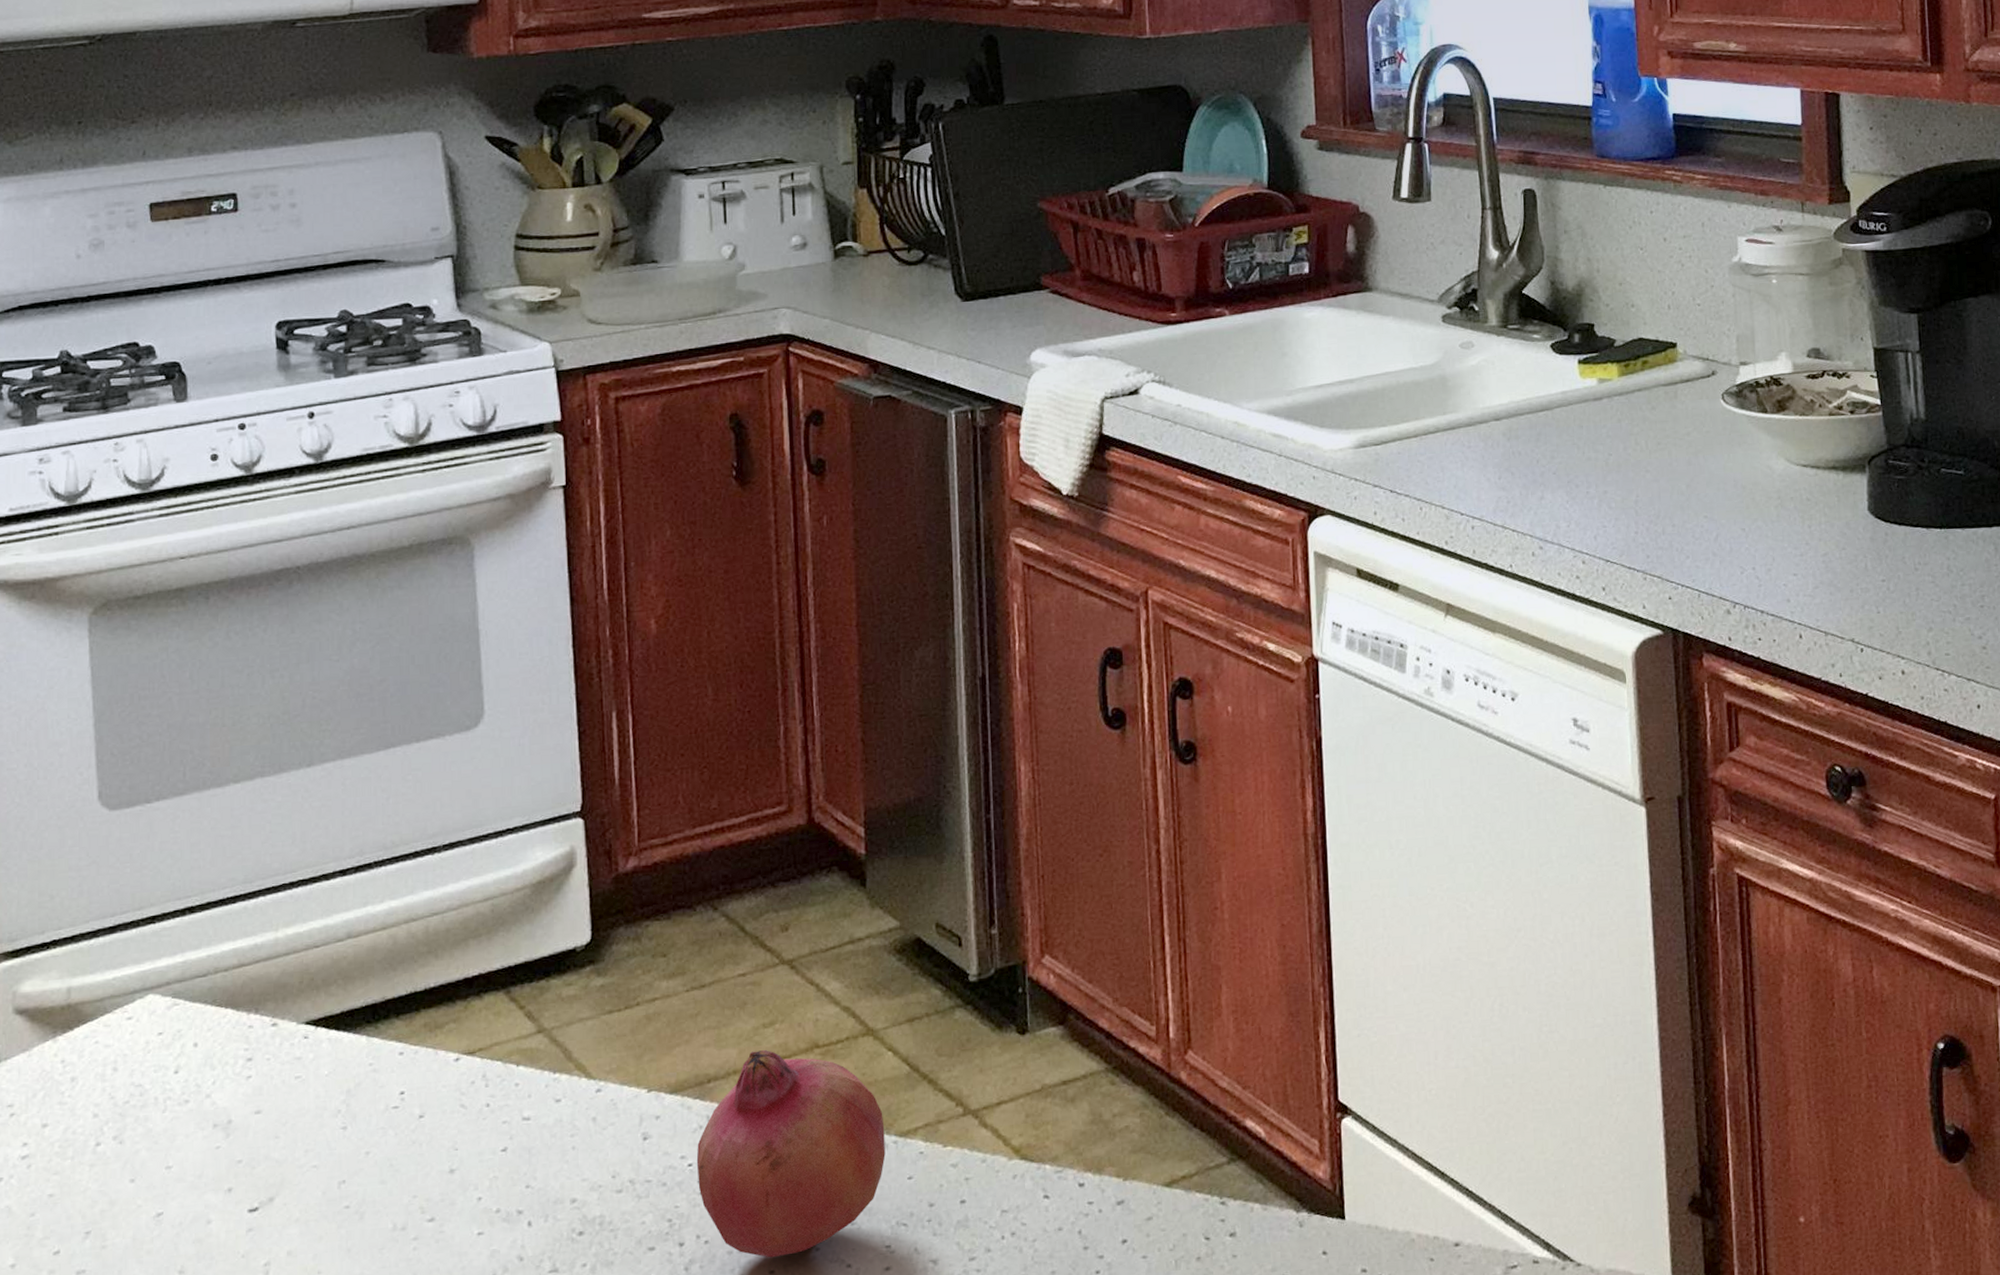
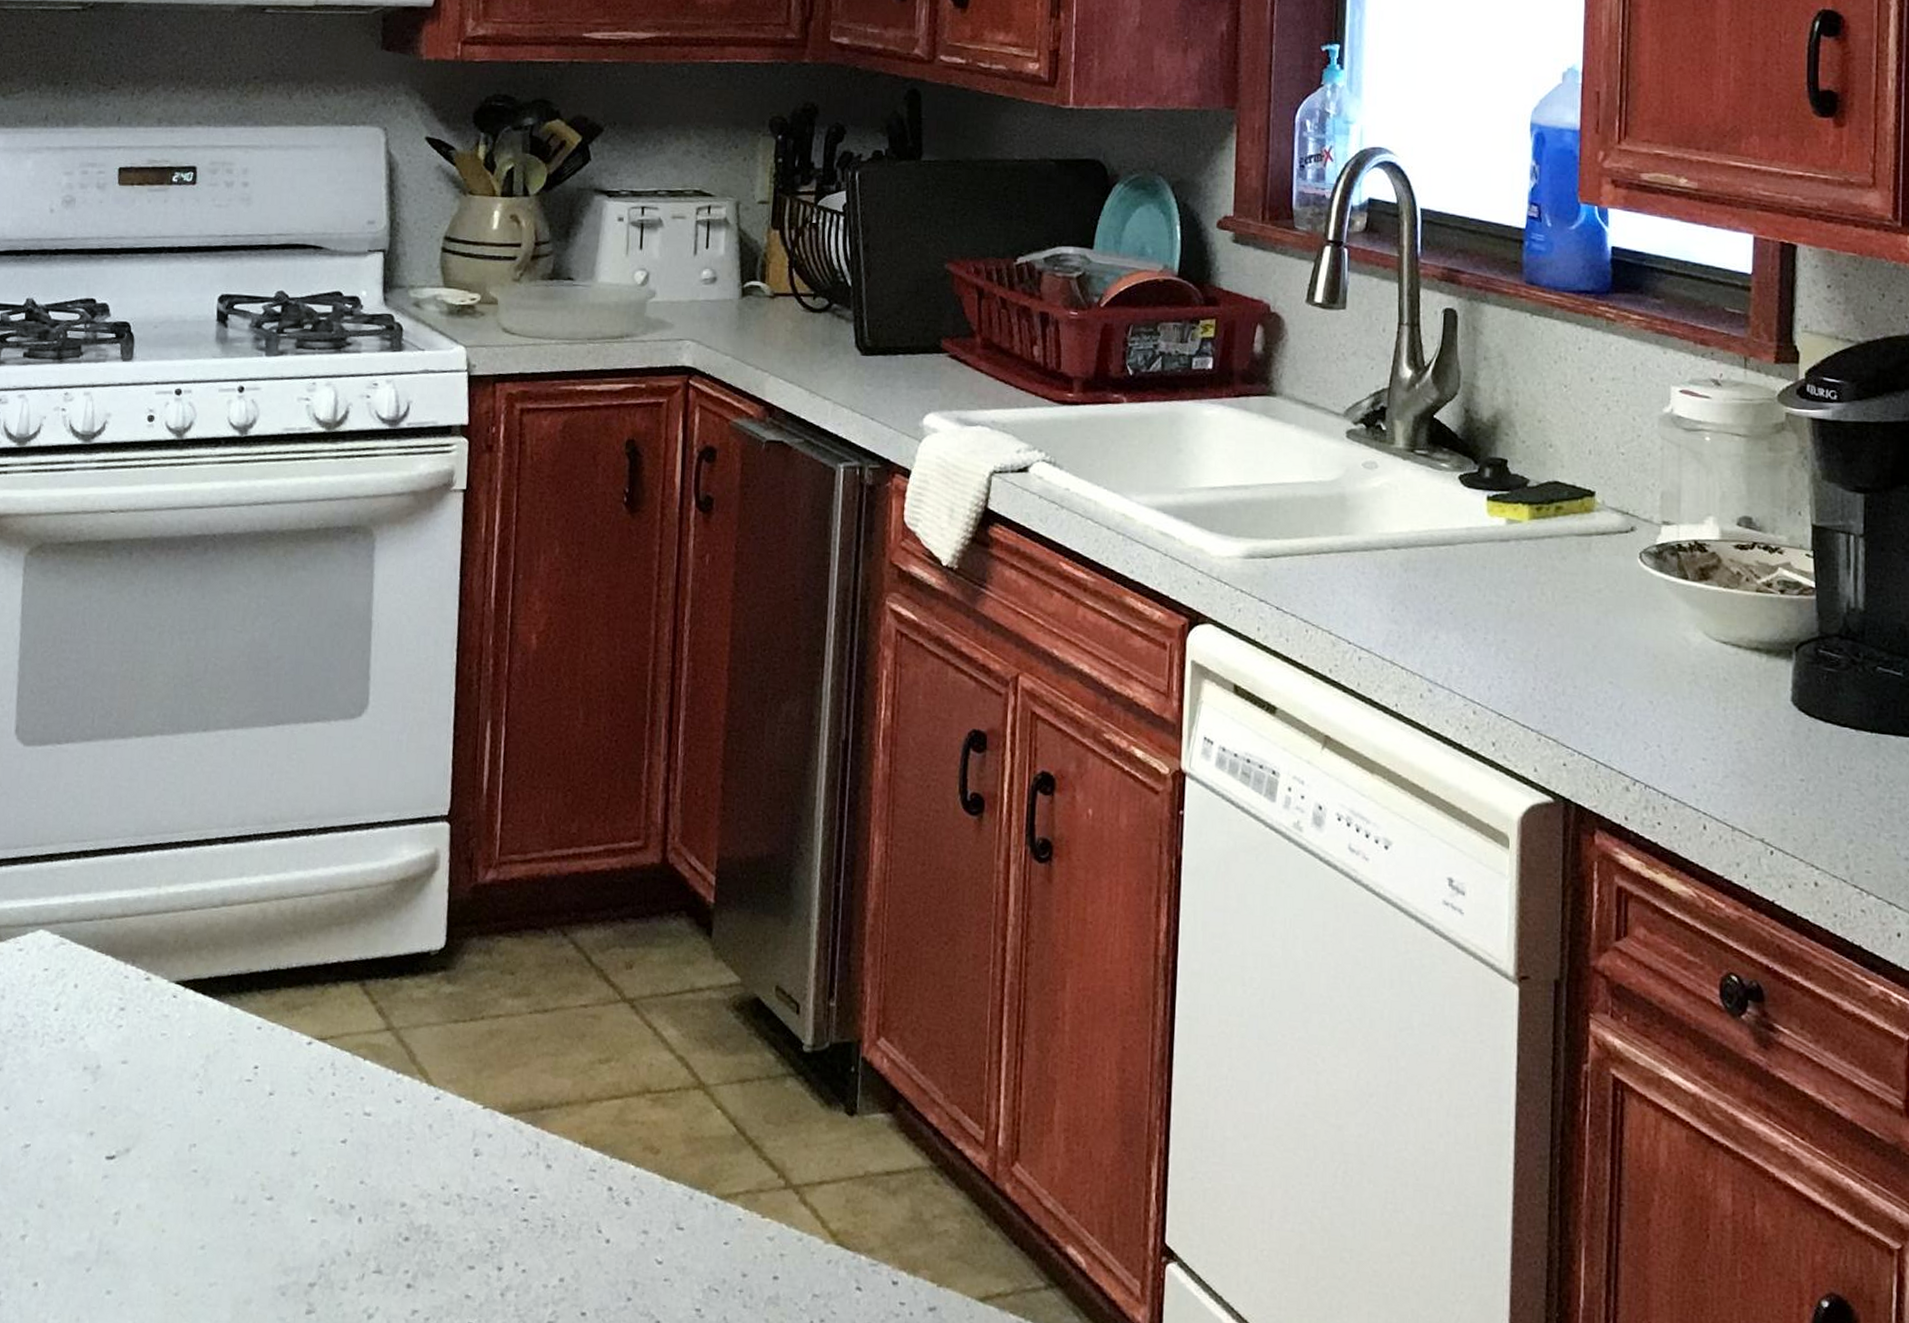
fruit: present [696,1050,886,1258] -> none [521,1085,707,1300]

